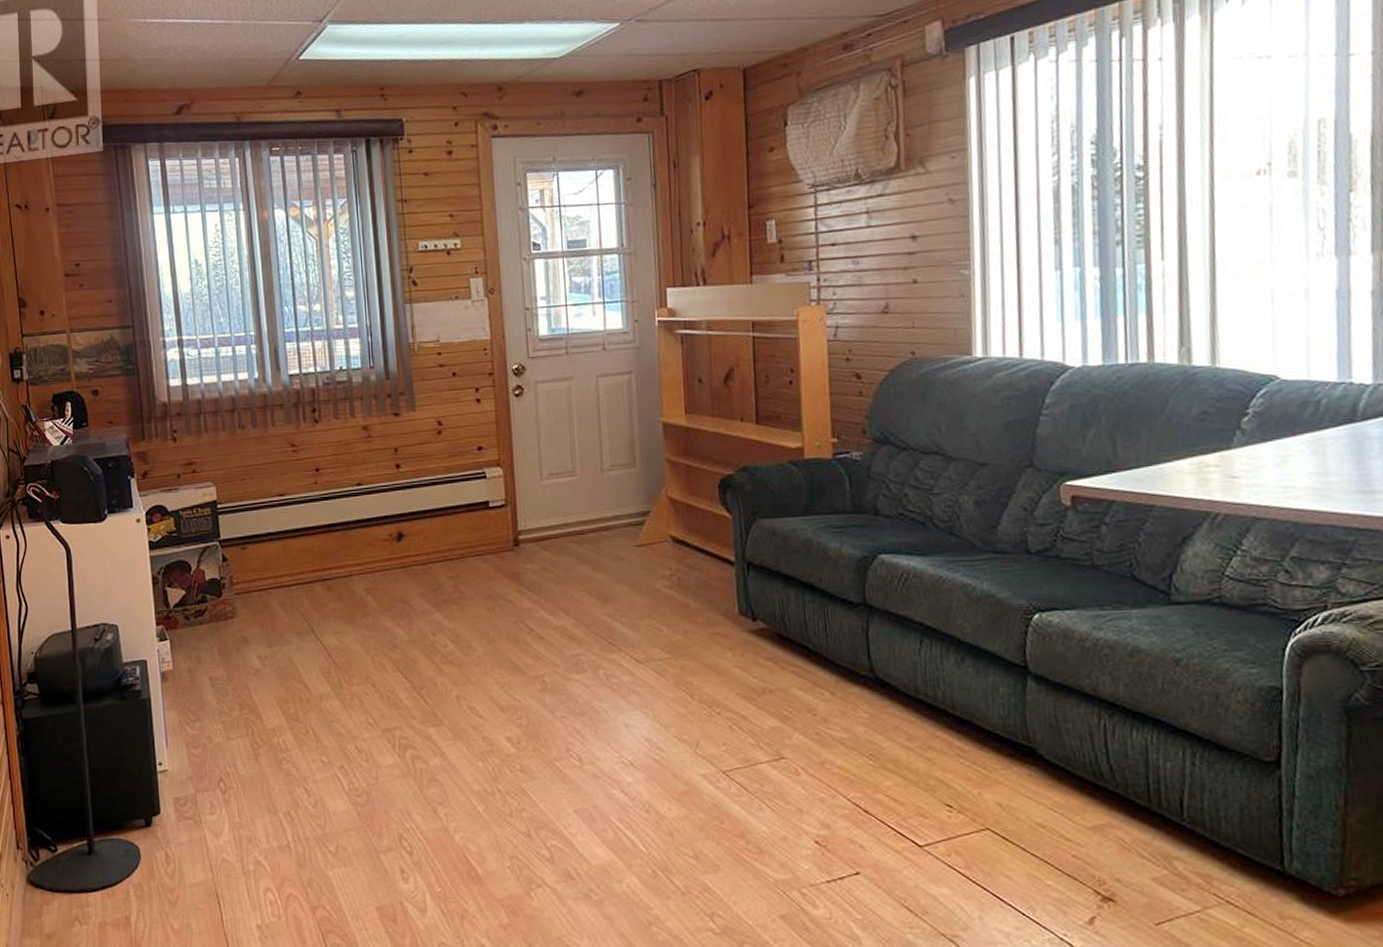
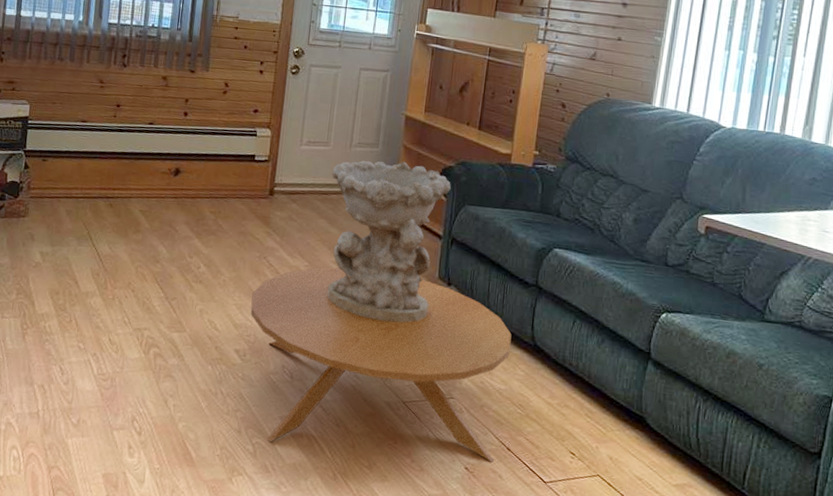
coffee table: none [515,619,851,843] -> present [250,267,512,462]
decorative bowl: none [584,478,735,677] -> present [327,161,451,323]

